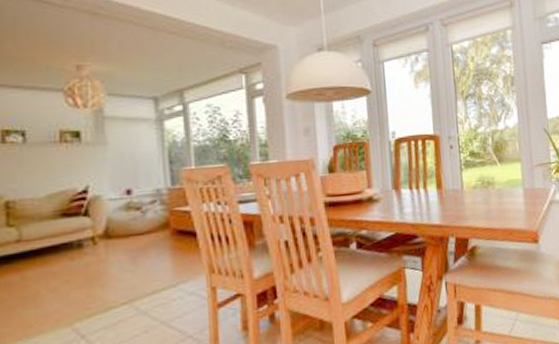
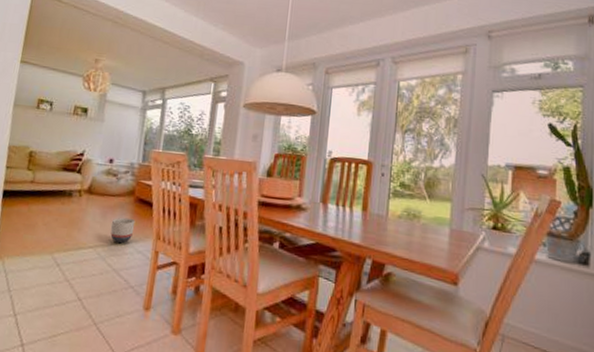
planter: none [147,256,179,290] -> present [110,217,136,244]

